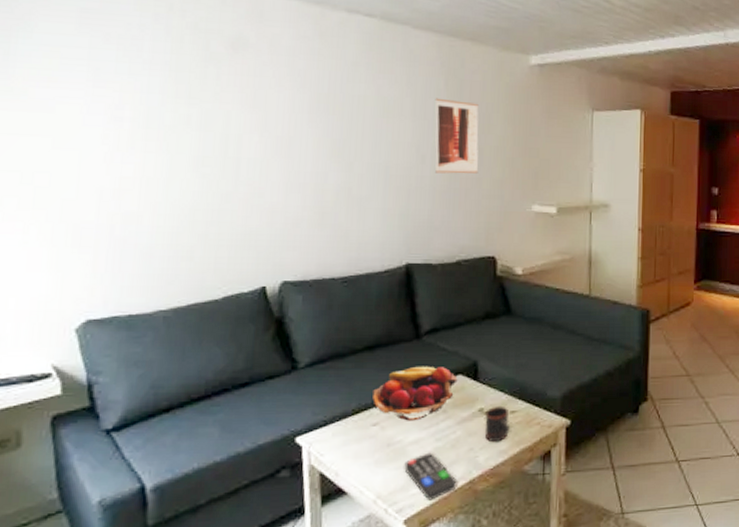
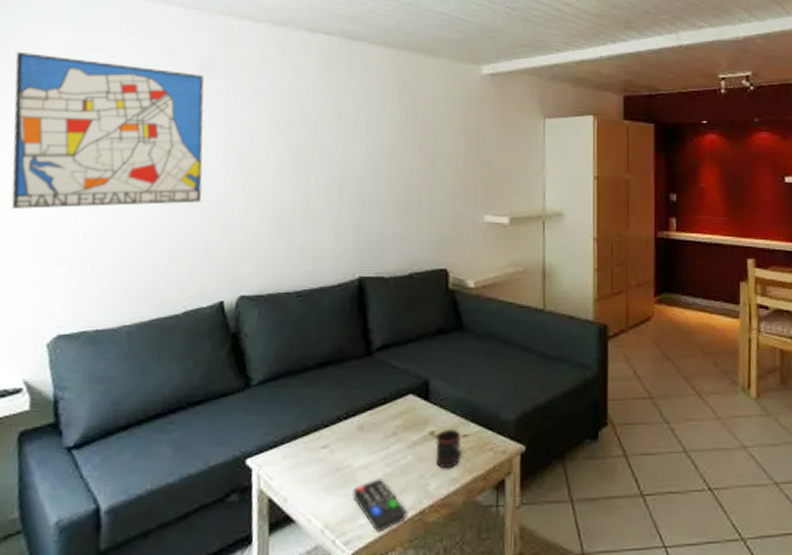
wall art: none [14,19,238,191] -> present [11,51,204,209]
fruit basket: present [373,366,458,421] -> none [323,384,409,444]
wall art: present [435,98,479,174] -> none [389,110,432,185]

